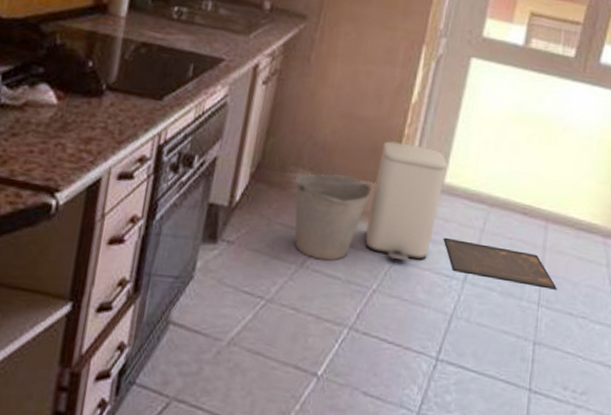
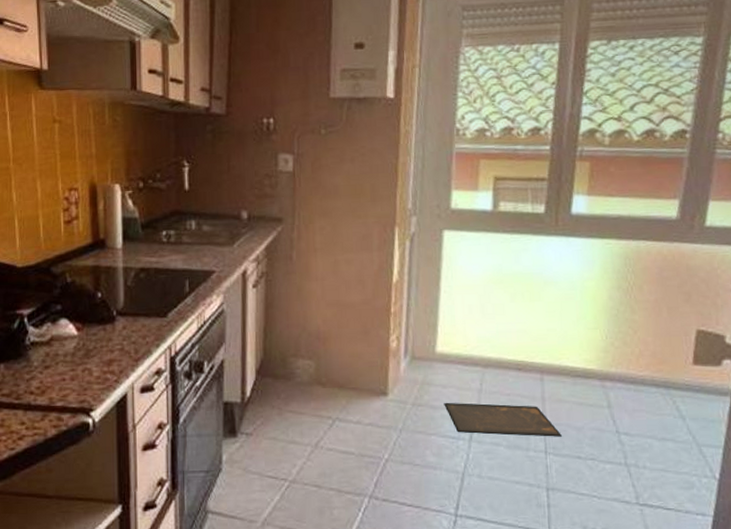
bucket: present [294,174,372,261] -> none [298,358,370,439]
pedal bin: present [365,140,447,261] -> none [369,320,437,430]

